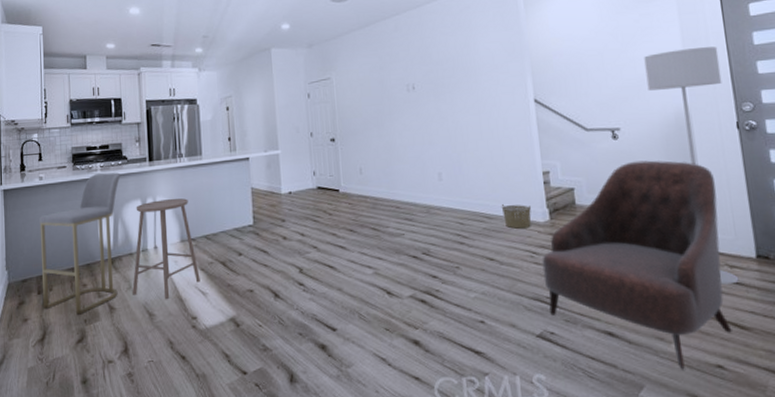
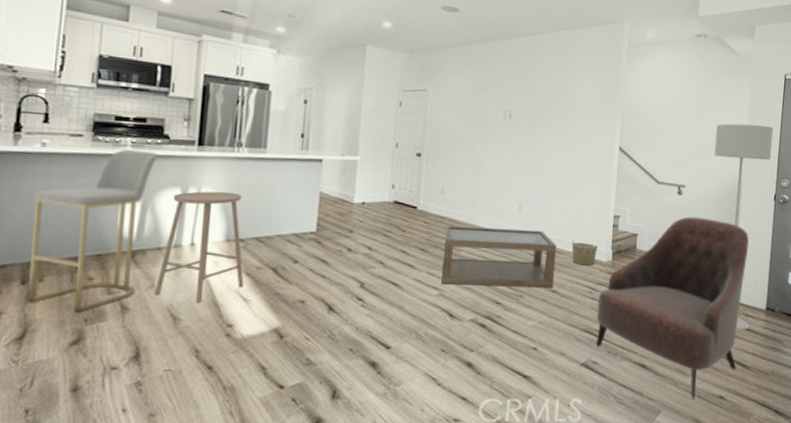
coffee table: none [370,197,490,263] -> present [441,225,557,289]

